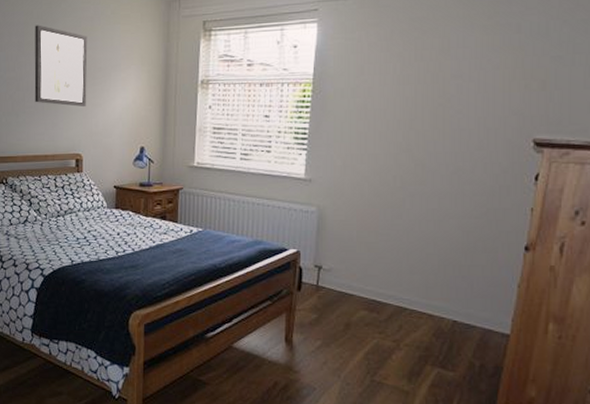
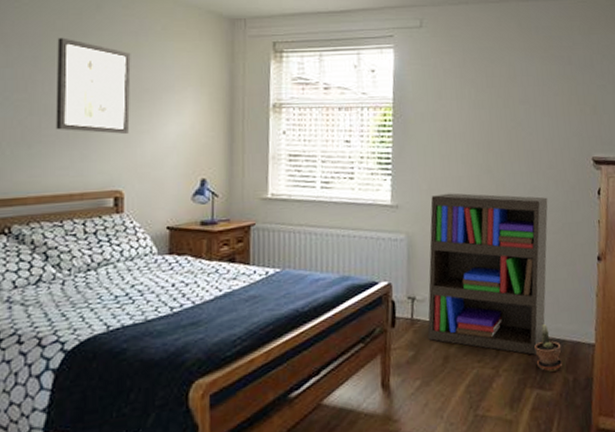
bookshelf: none [331,170,473,335] -> present [427,193,548,355]
potted plant: none [440,308,470,354] -> present [534,324,563,372]

